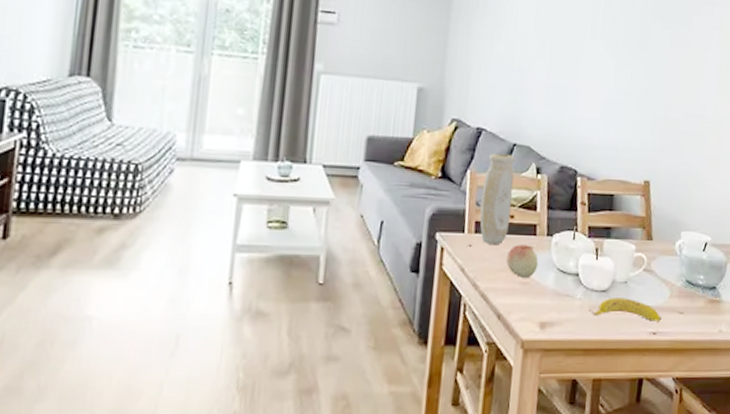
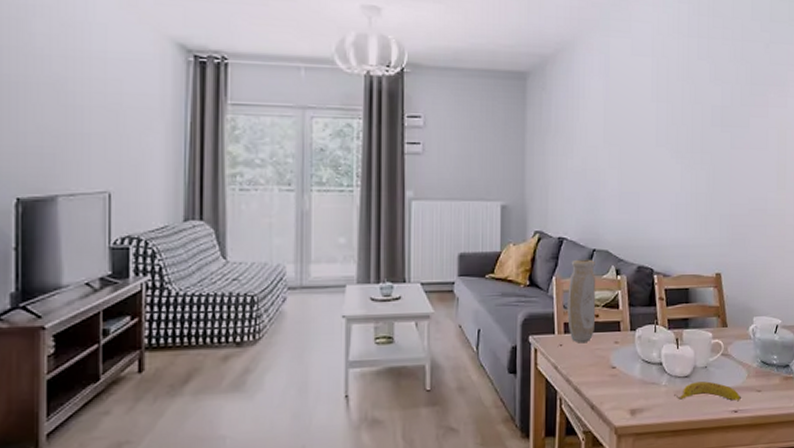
fruit: present [506,245,539,279] -> none [595,340,625,371]

